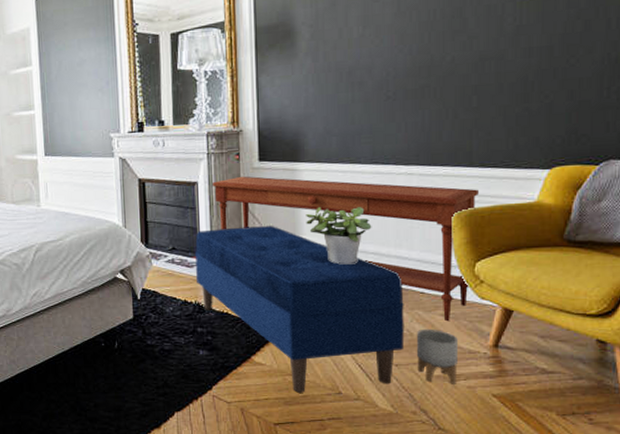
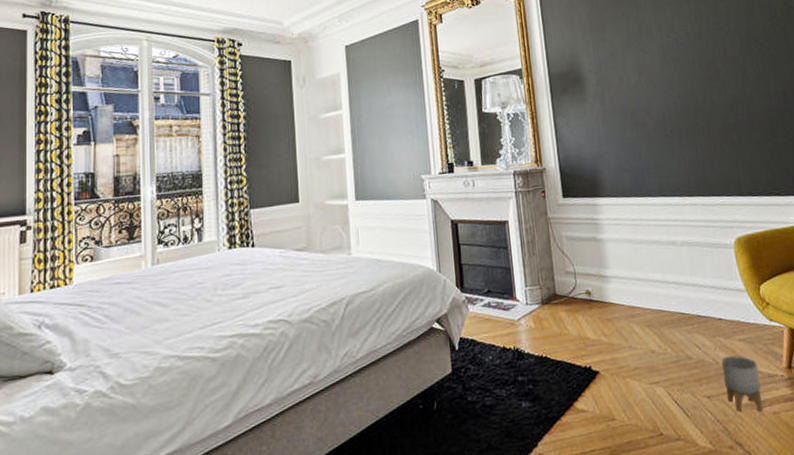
bench: present [195,225,404,393] -> none [509,260,712,439]
console table: present [213,176,479,322] -> none [522,212,759,347]
potted plant: present [306,207,372,265] -> none [610,238,669,296]

